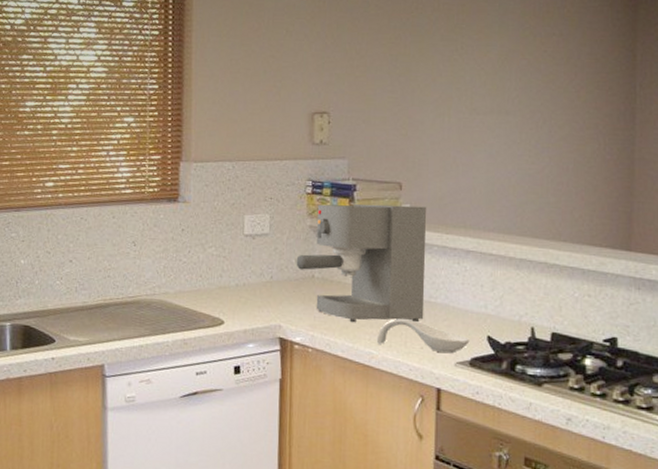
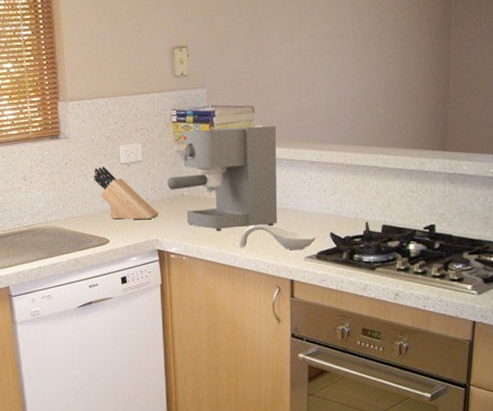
knife block: none [212,236,284,301] -> present [94,166,159,219]

